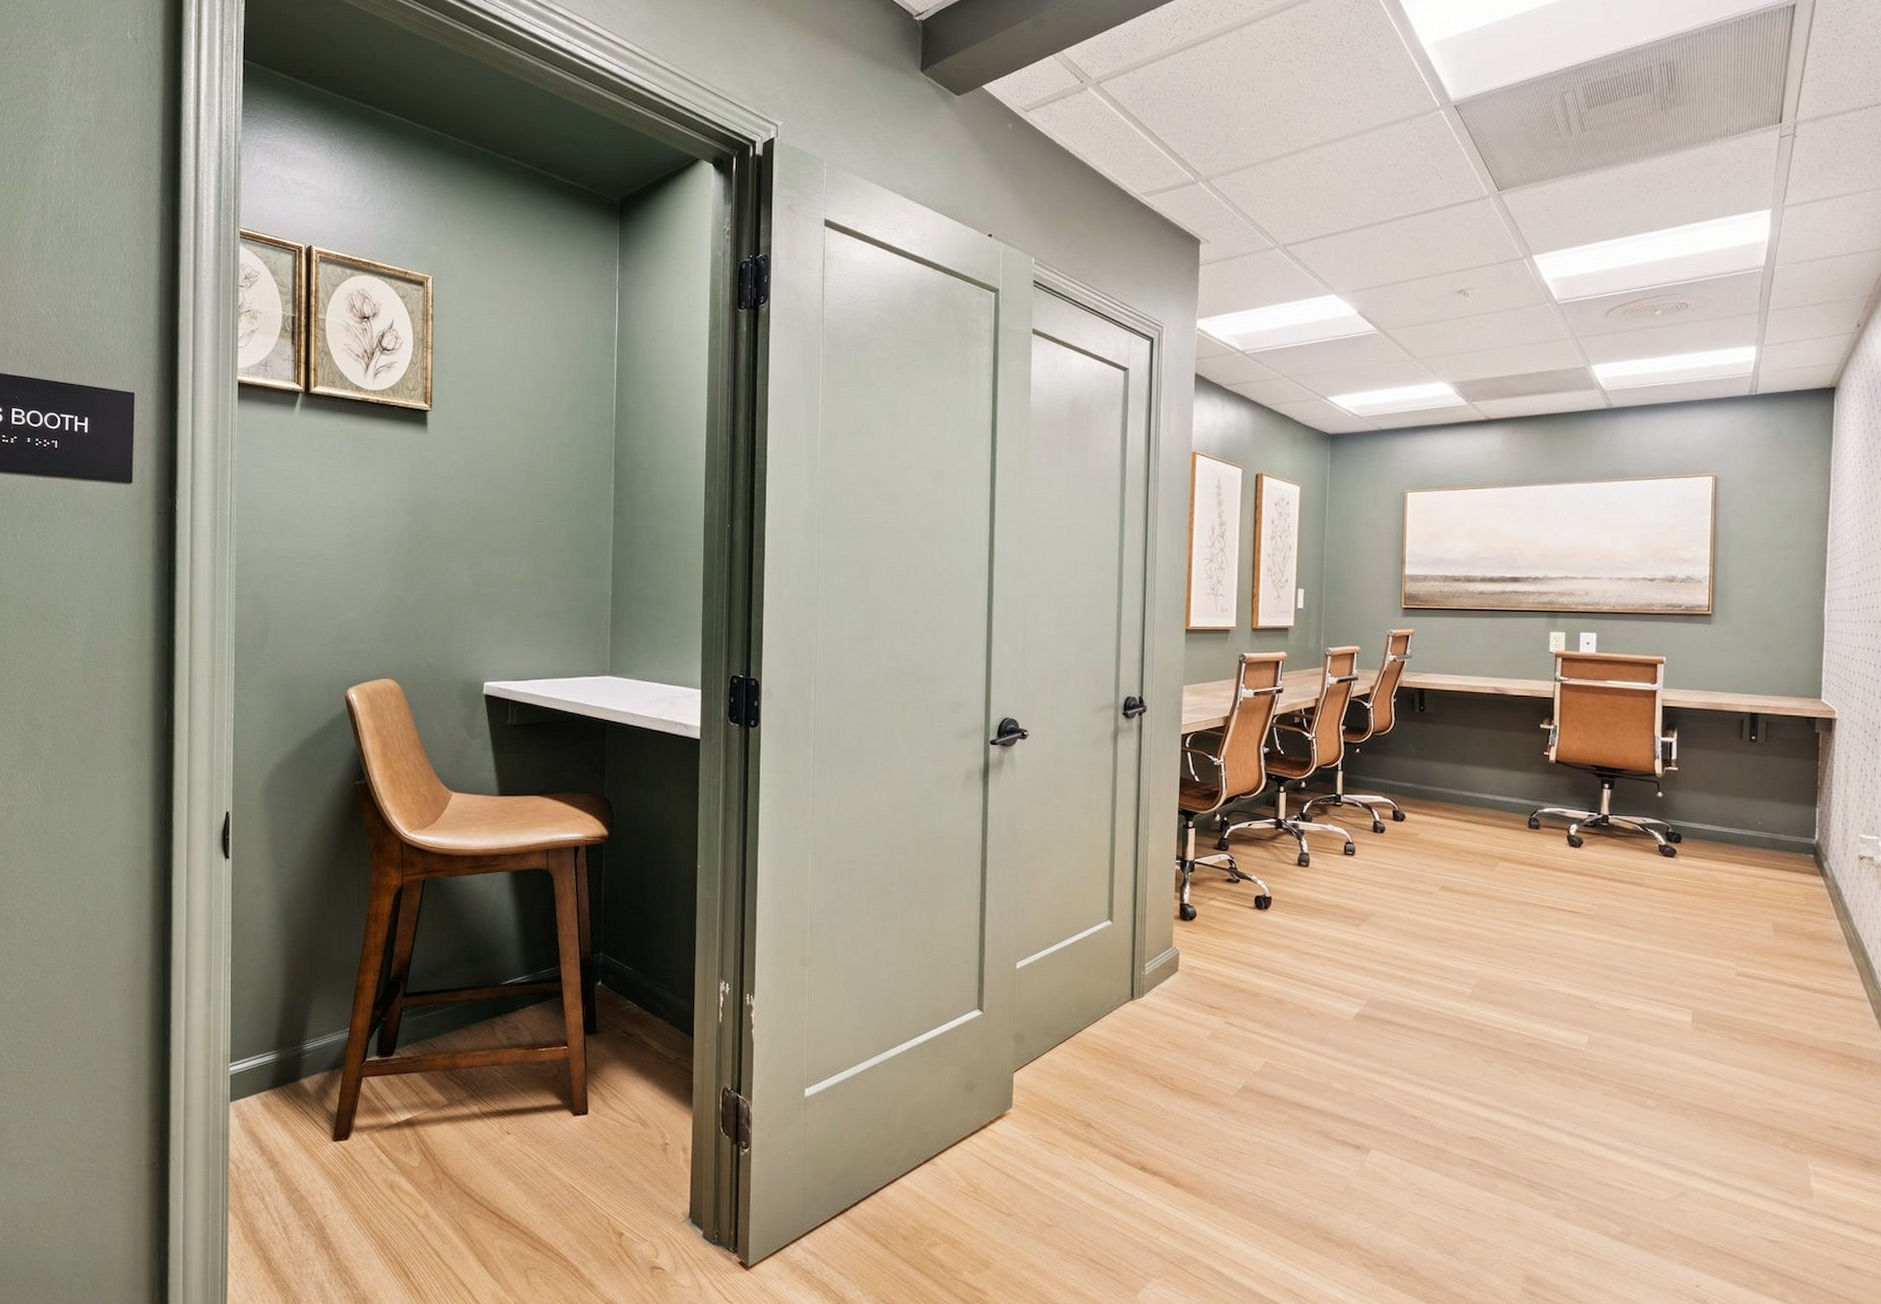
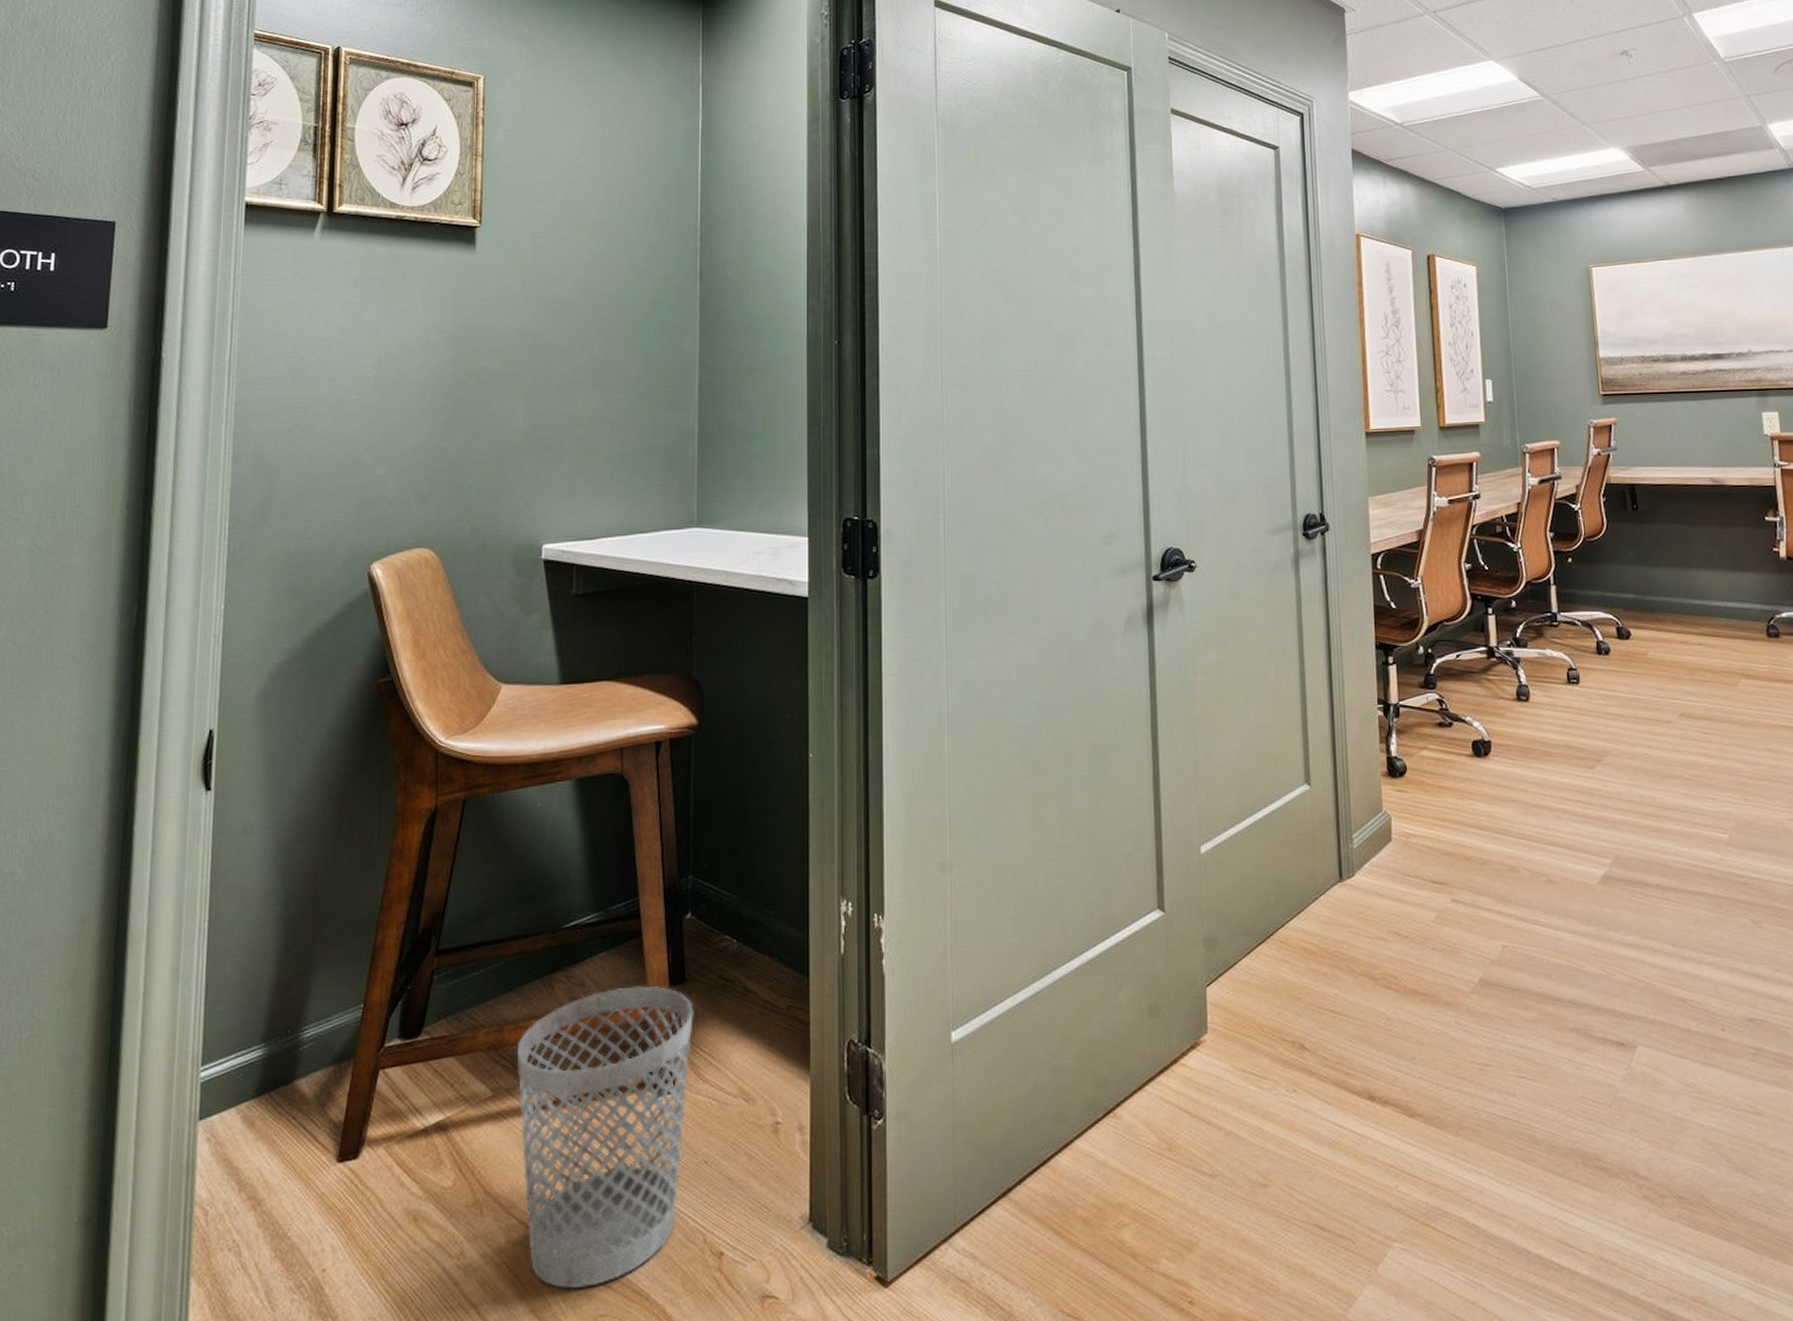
wastebasket: none [467,1033,602,1248] -> present [517,985,694,1290]

